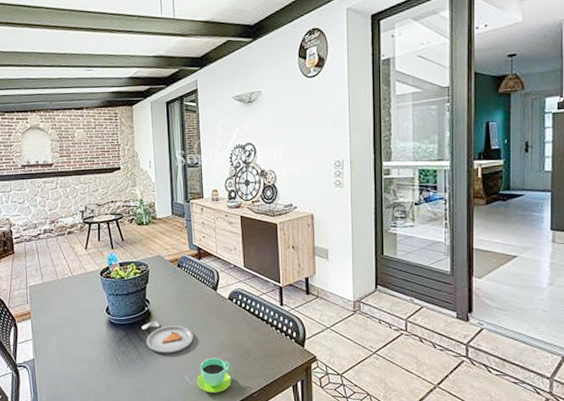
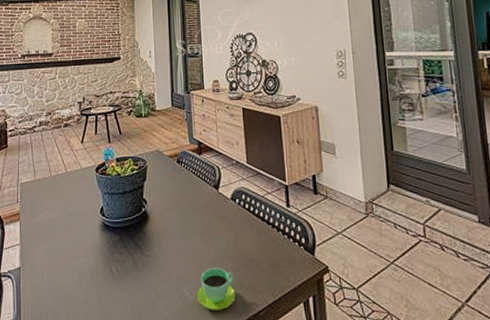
dinner plate: present [141,321,194,354] -> none [138,223,194,262]

